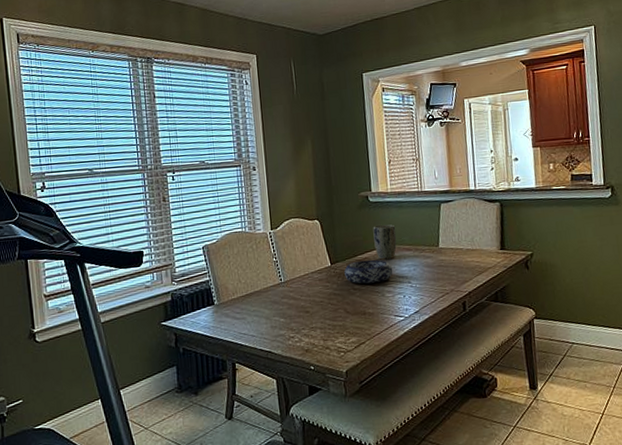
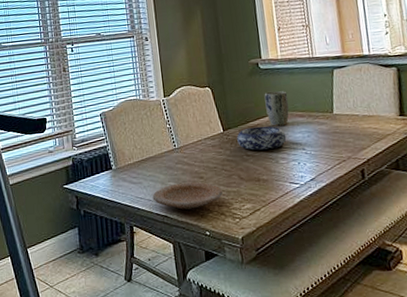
plate: none [256,316,328,345] -> present [152,182,223,210]

